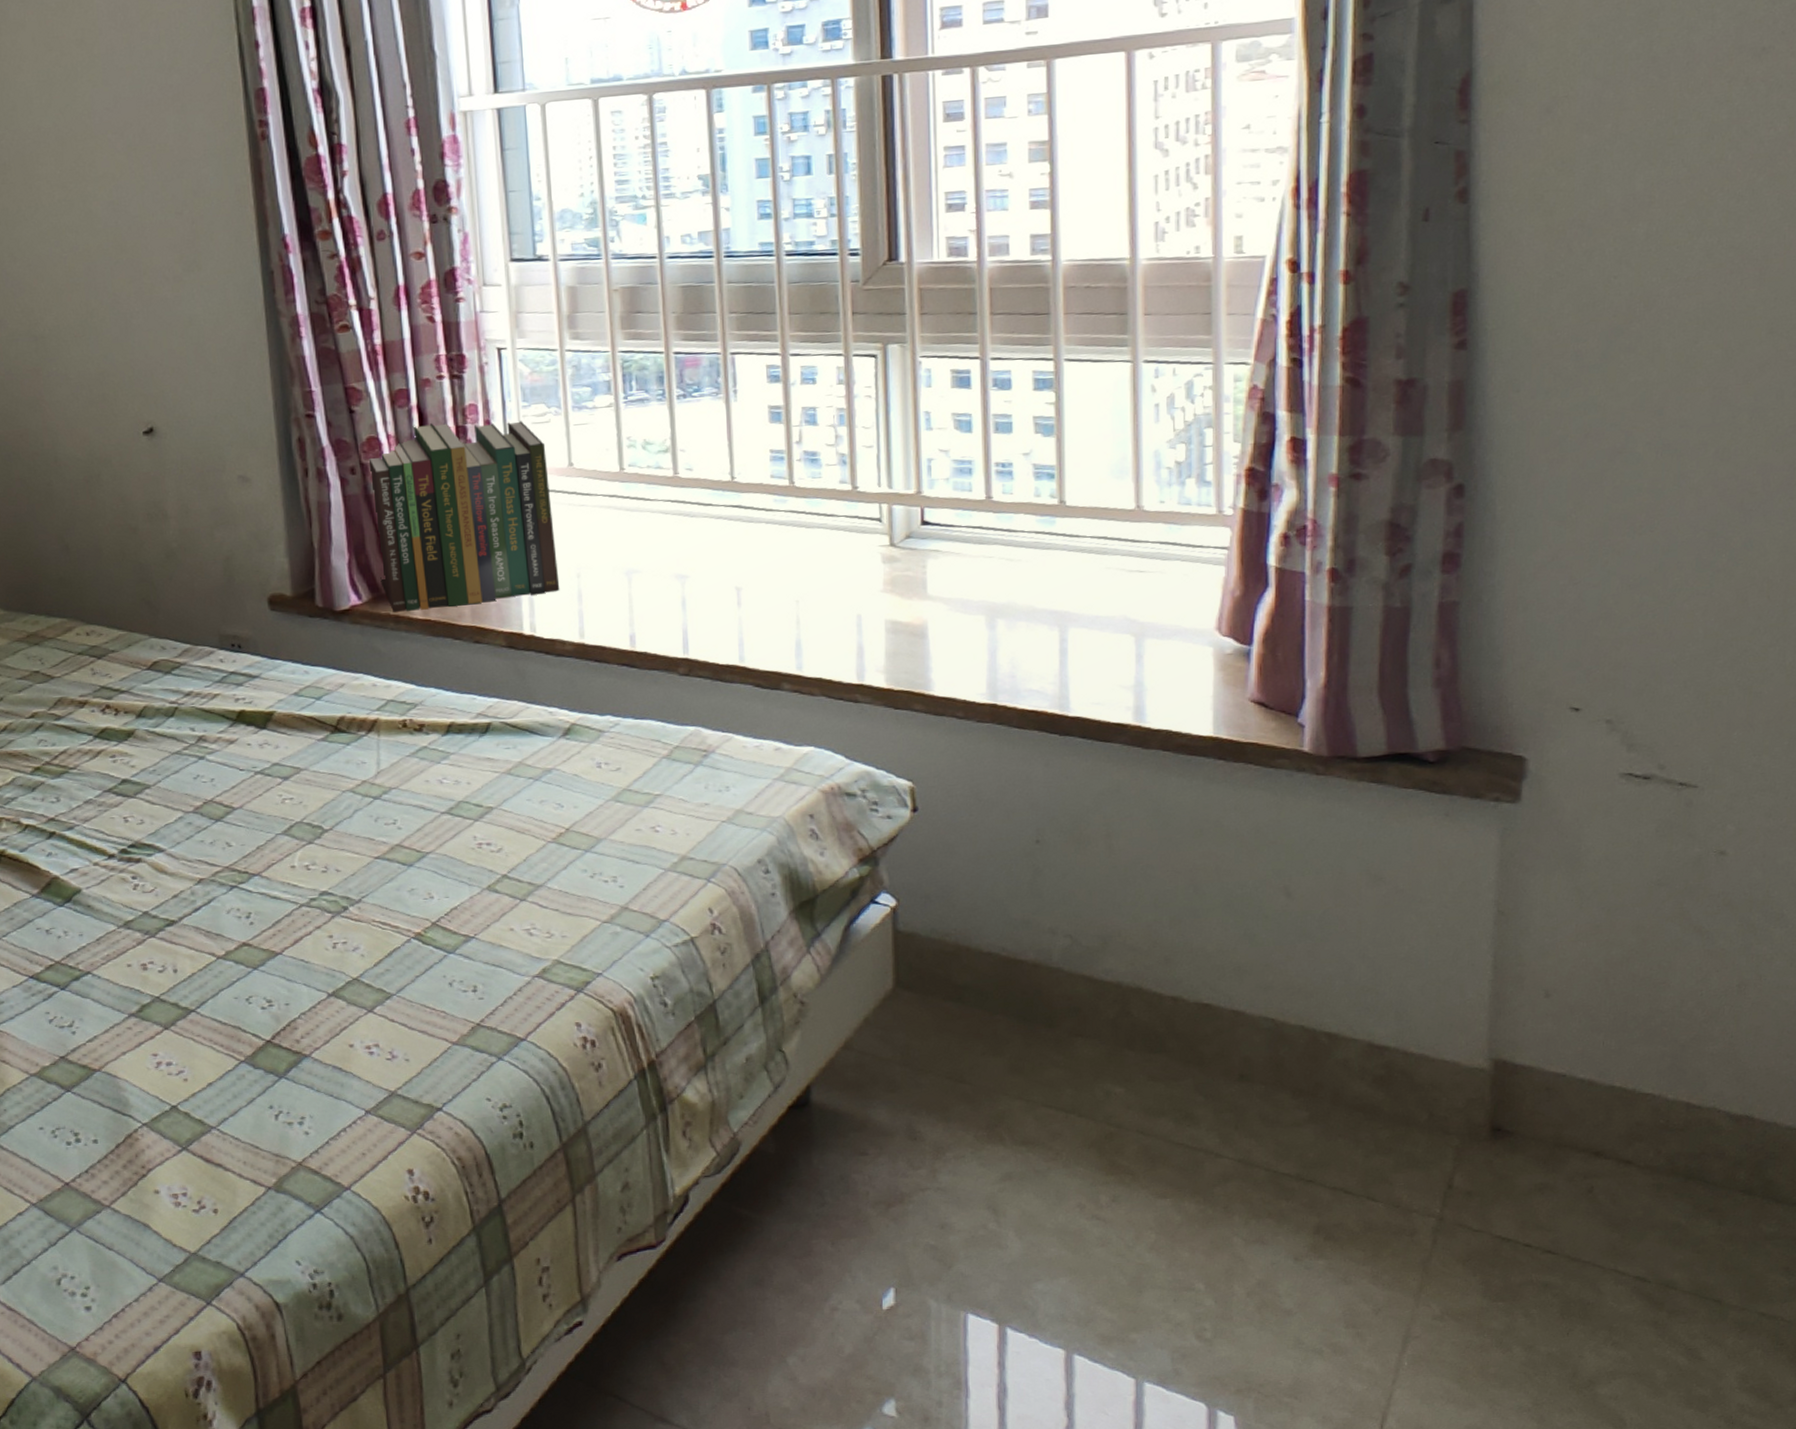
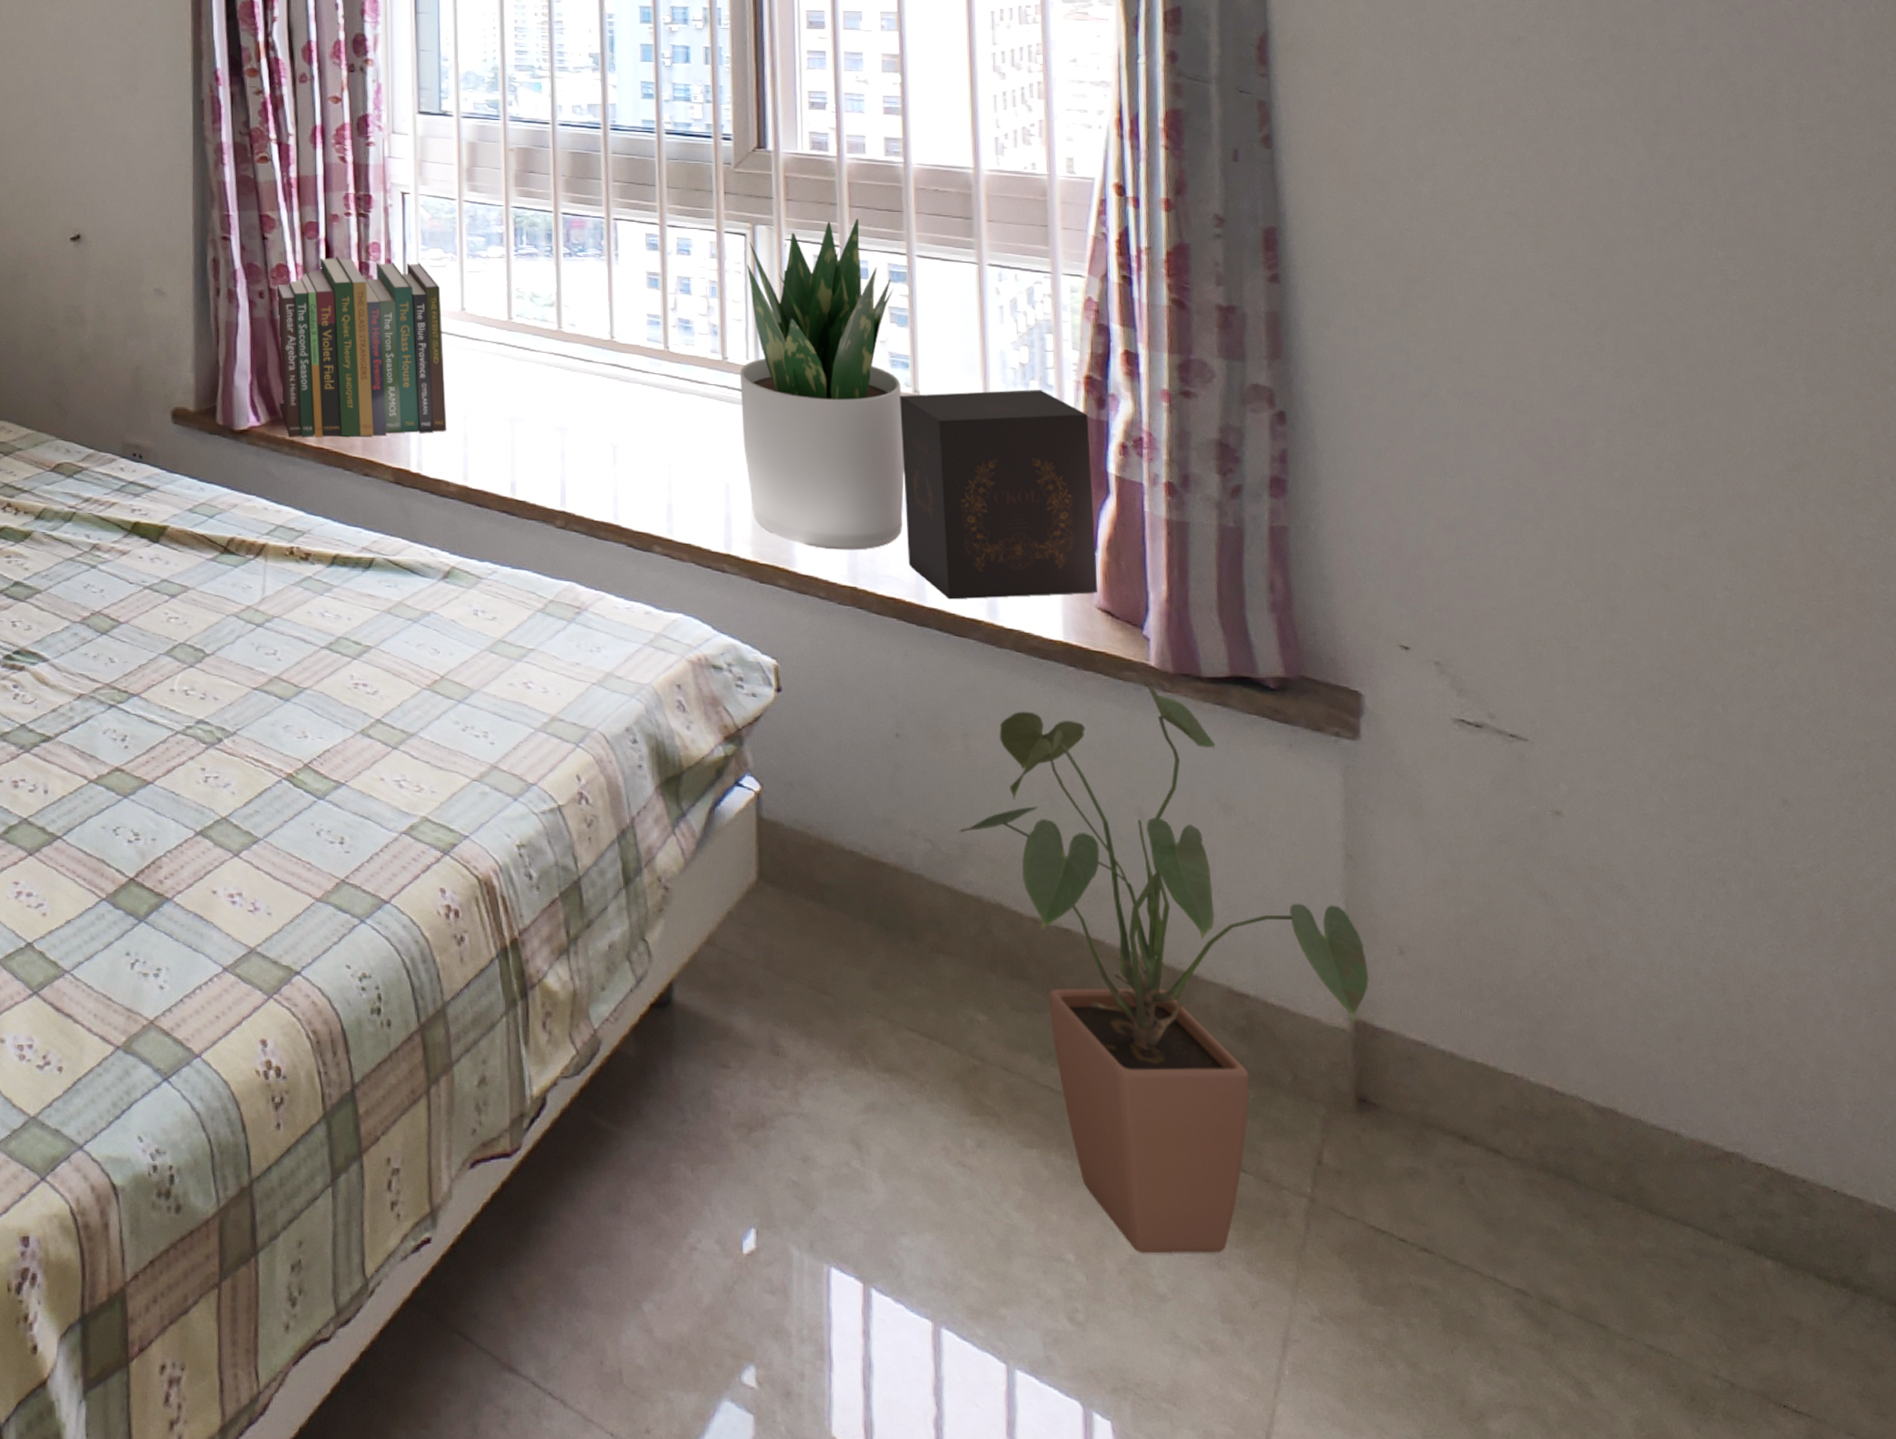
planter: none [871,326,1048,670] -> present [740,219,905,550]
decorative box: none [1044,487,1252,707] -> present [900,389,1098,600]
house plant: none [1099,769,1512,1278] -> present [958,684,1369,1254]

